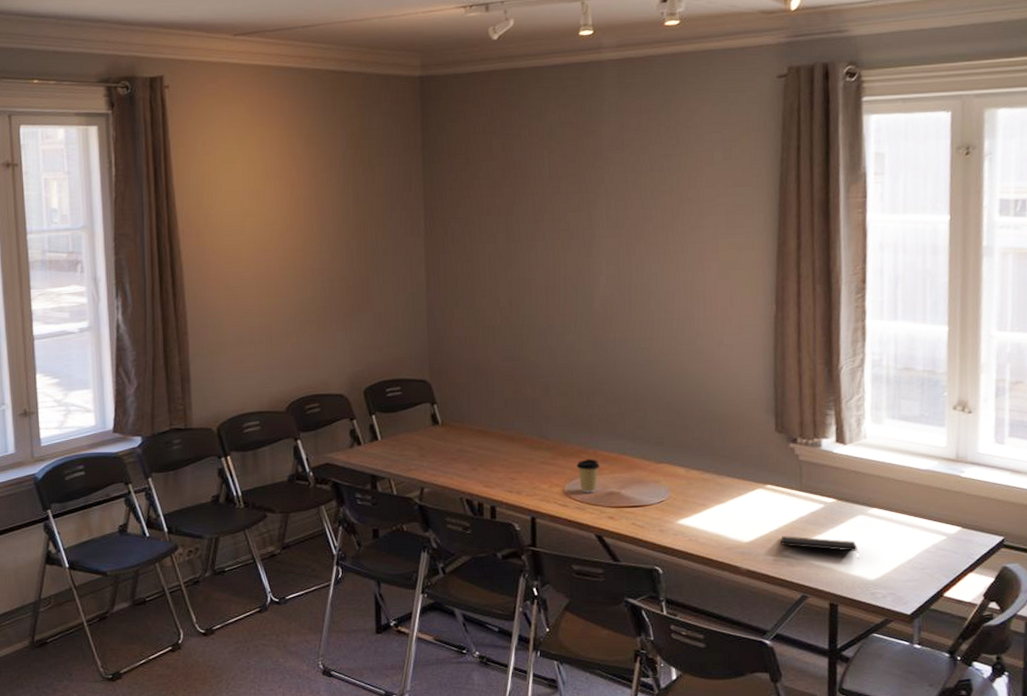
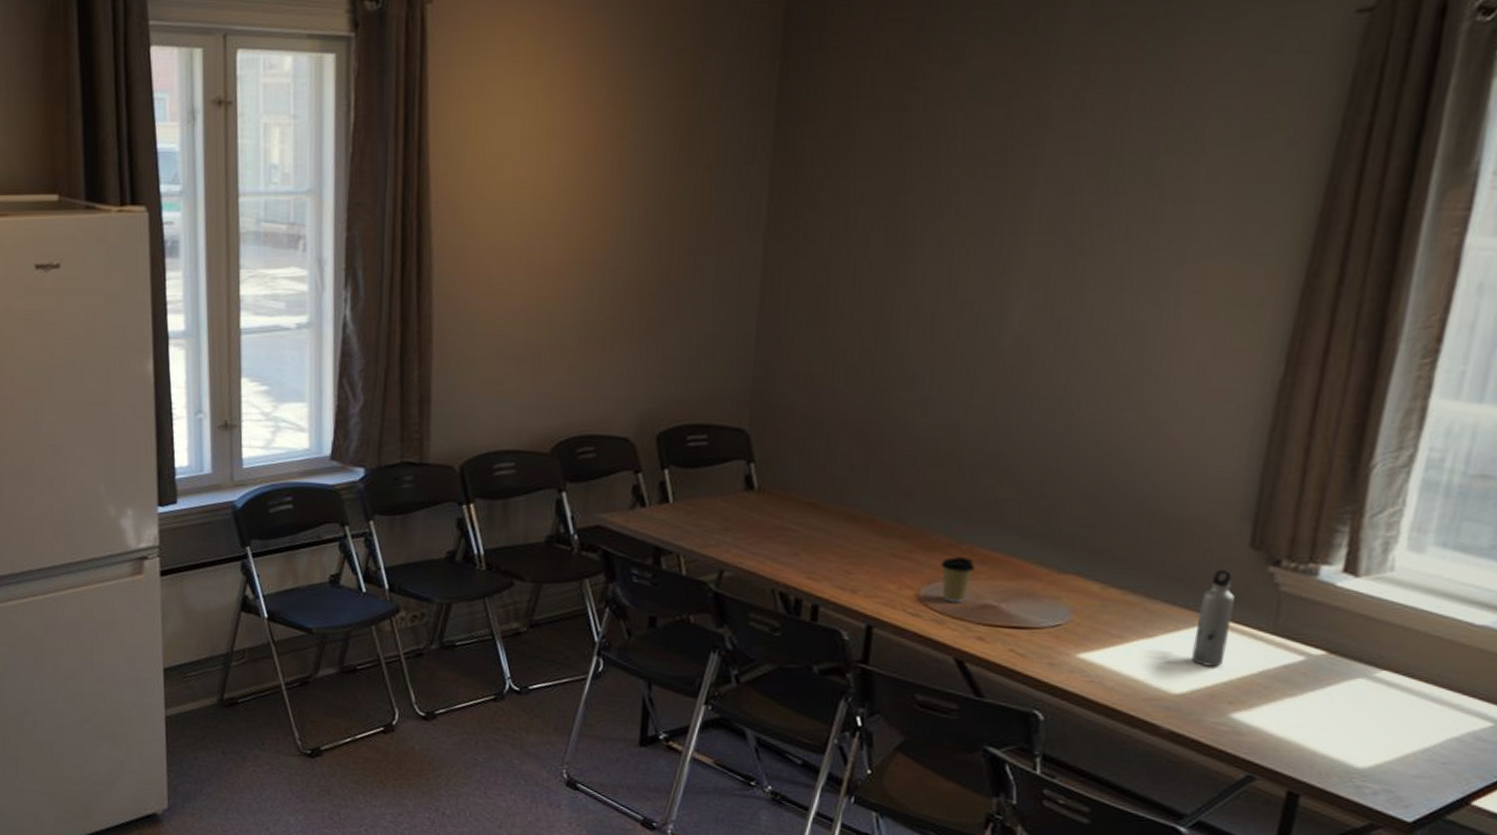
water bottle: none [751,449,773,519] -> present [1192,570,1235,667]
notepad: present [781,536,859,559] -> none [1228,692,1348,738]

